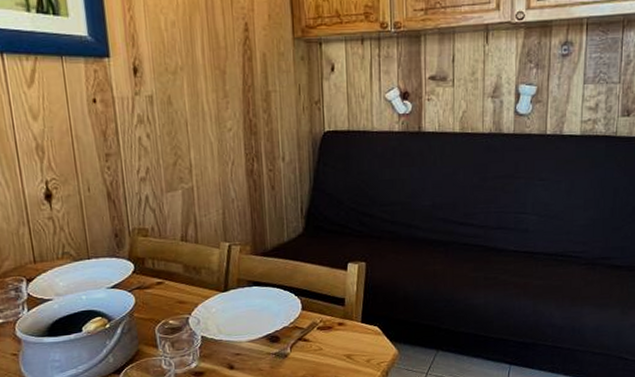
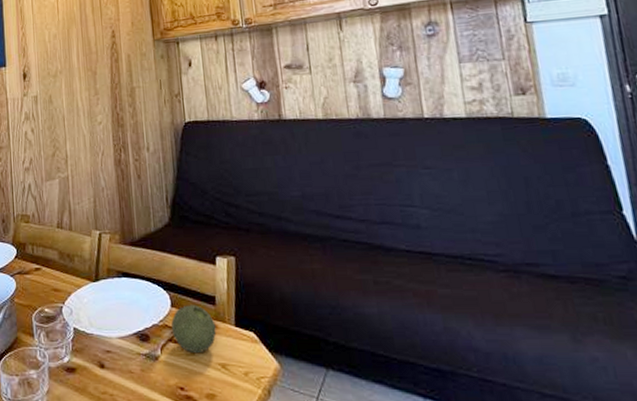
fruit: none [301,307,344,349] -> present [171,305,217,354]

